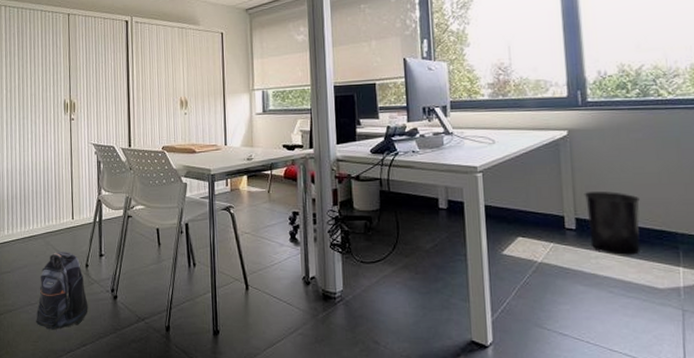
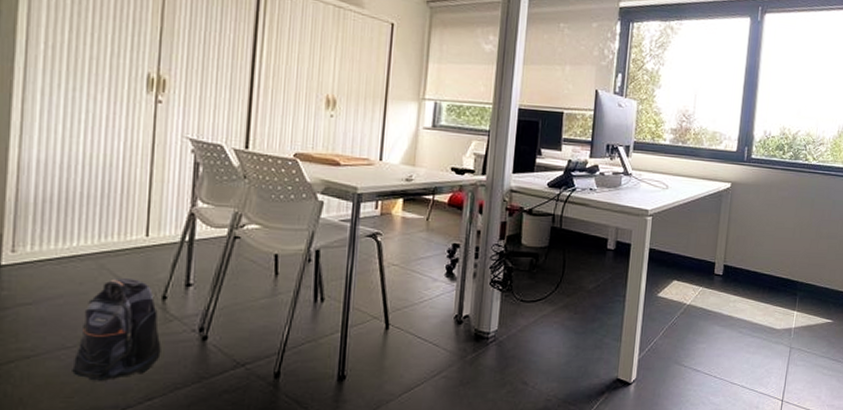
waste bin: present [584,191,641,255] -> none [732,242,776,300]

